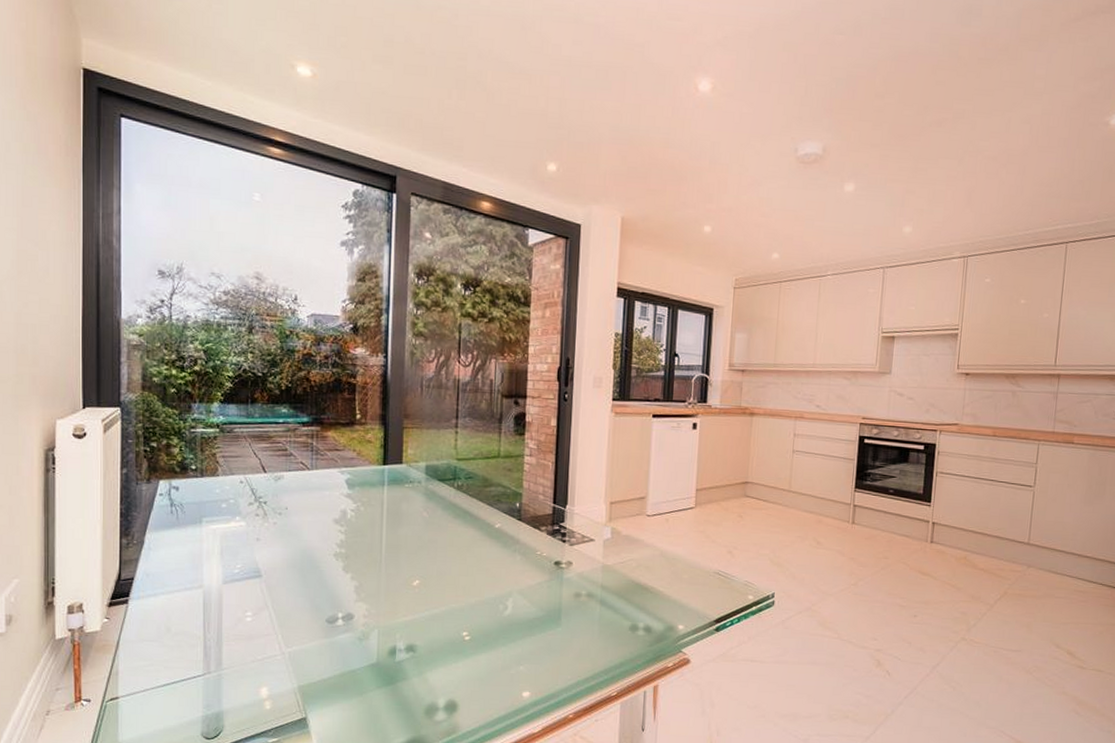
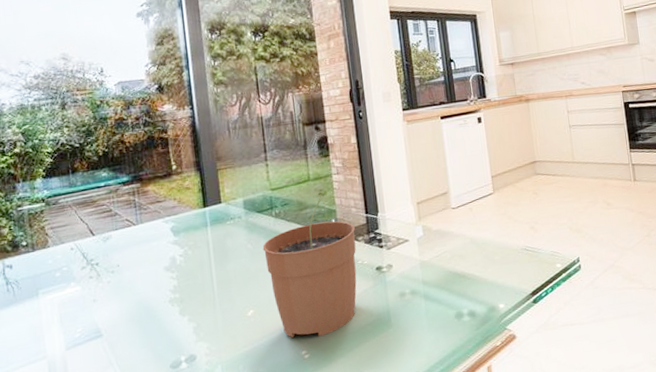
plant pot: none [438,470,539,621] -> present [262,189,357,338]

